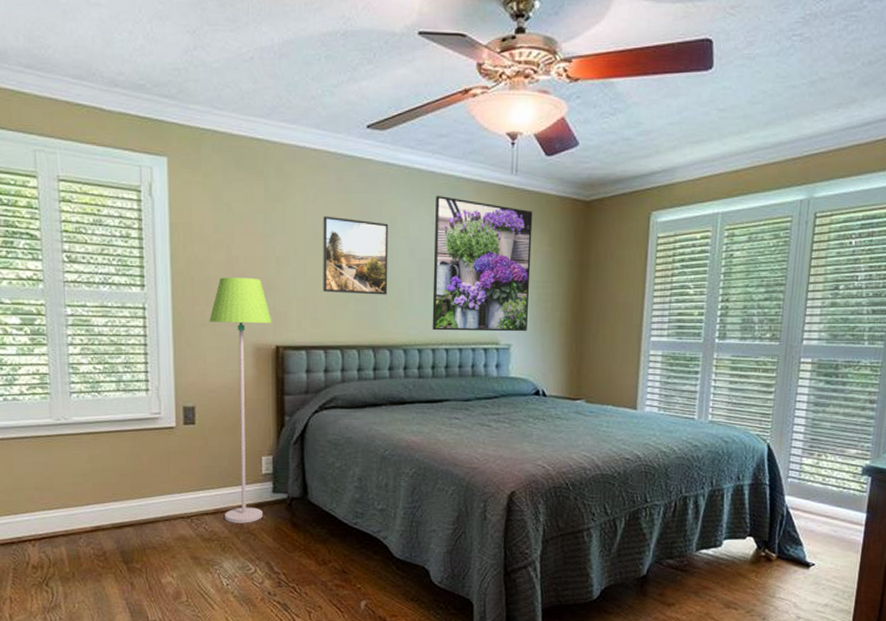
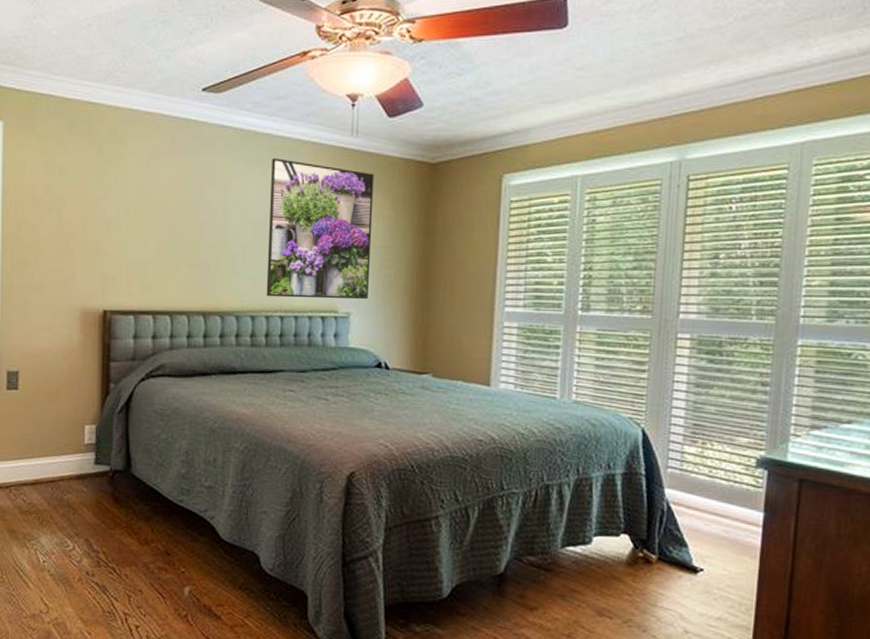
floor lamp: present [209,277,272,523] -> none [37,240,101,496]
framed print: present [323,216,389,295] -> none [153,178,223,260]

